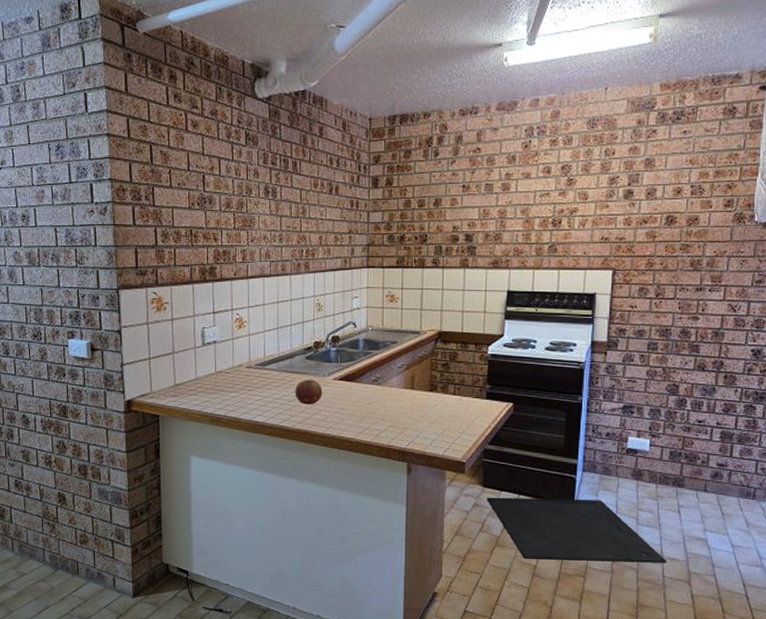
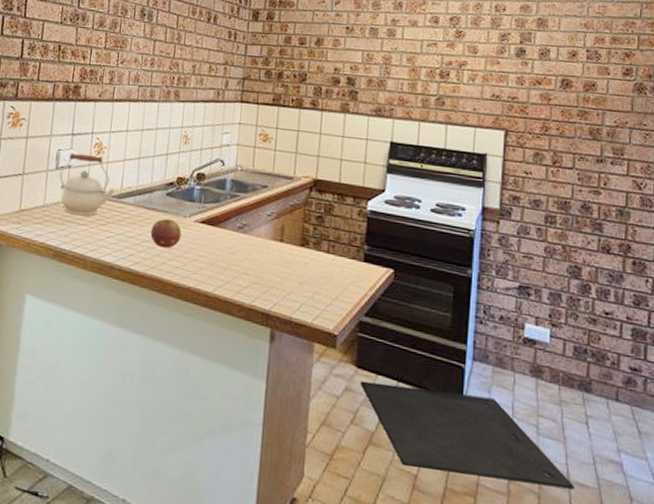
kettle: none [207,330,258,385] -> present [59,153,115,216]

